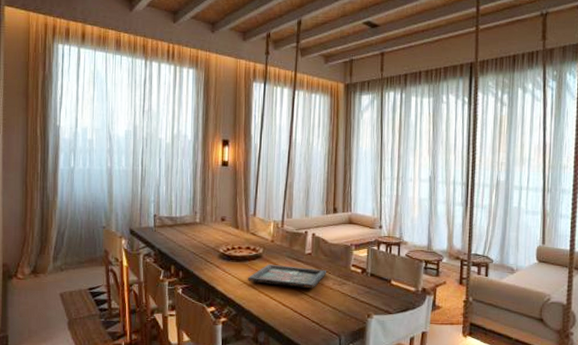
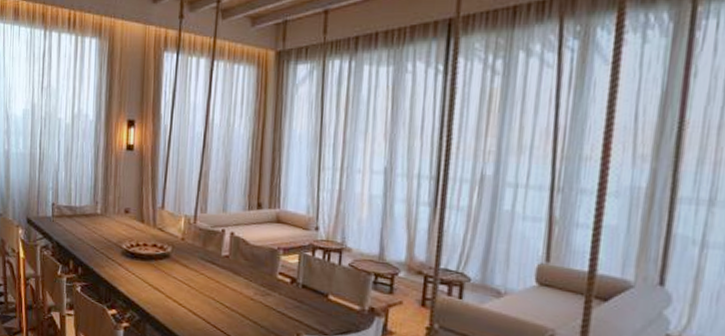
decorative tray: present [248,264,327,288] -> none [154,265,248,297]

